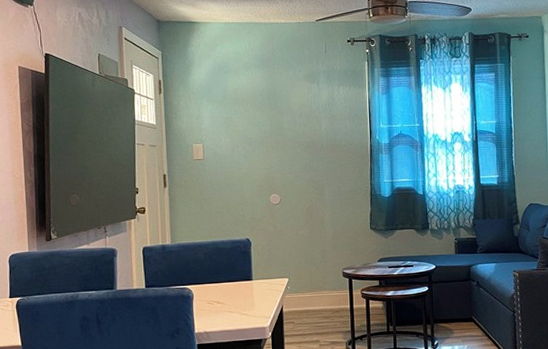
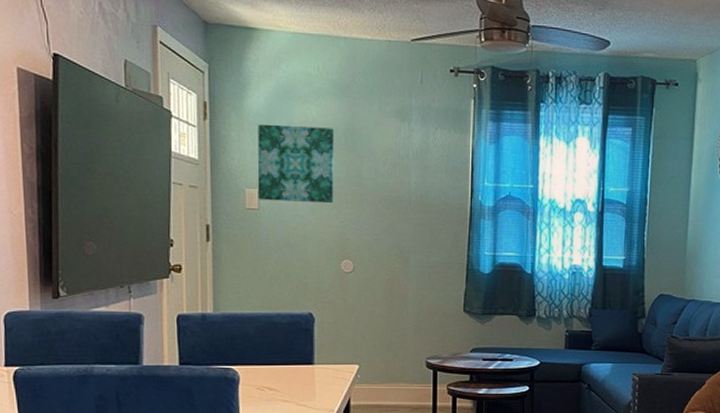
wall art: none [201,92,262,152] -> present [257,124,335,204]

